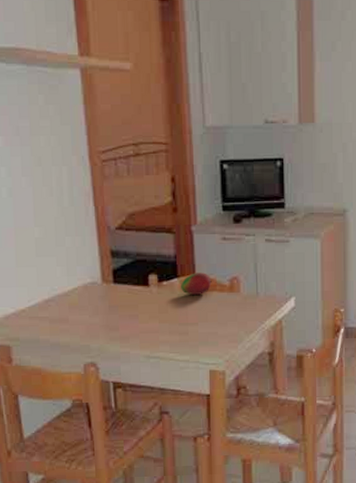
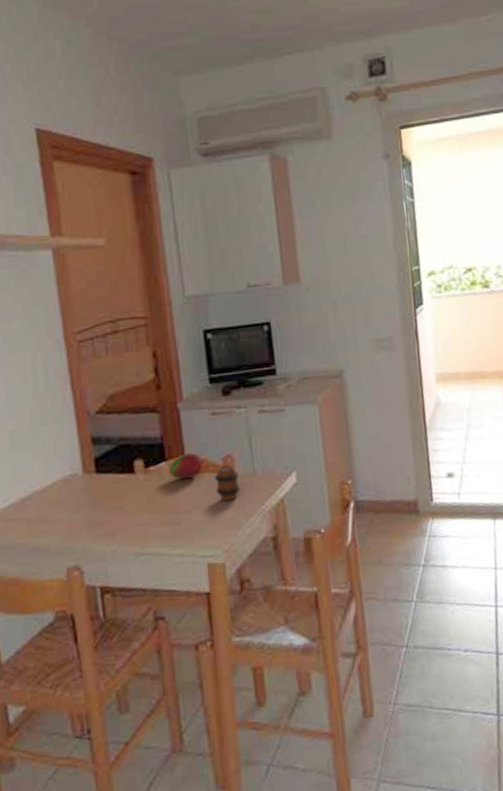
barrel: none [221,286,243,318] -> present [214,465,240,502]

